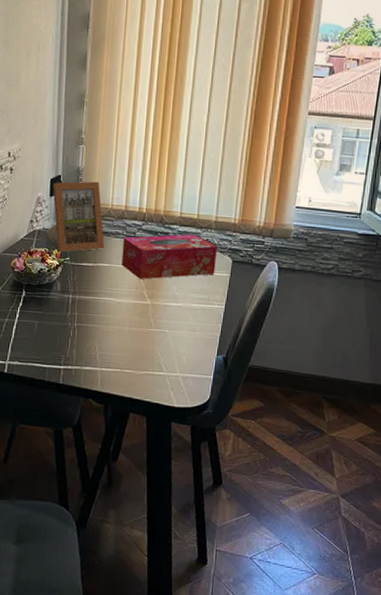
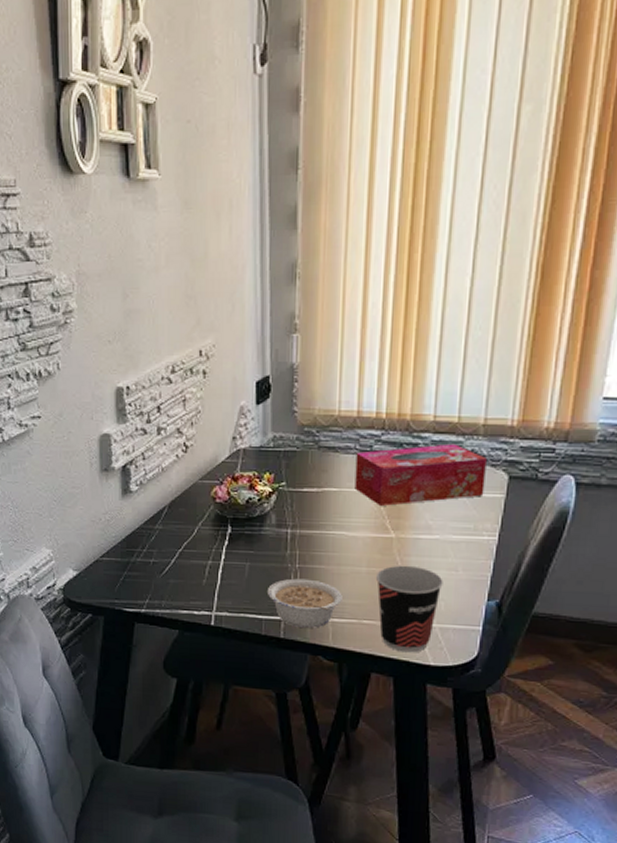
picture frame: present [46,181,105,252] -> none [254,381,331,476]
legume: none [50,334,110,376] -> present [266,578,342,628]
cup: none [136,326,185,397] -> present [376,565,443,653]

